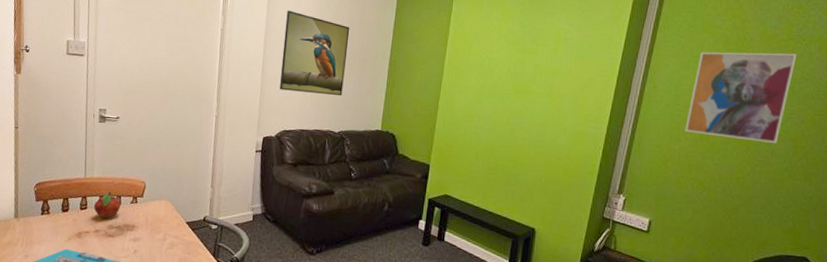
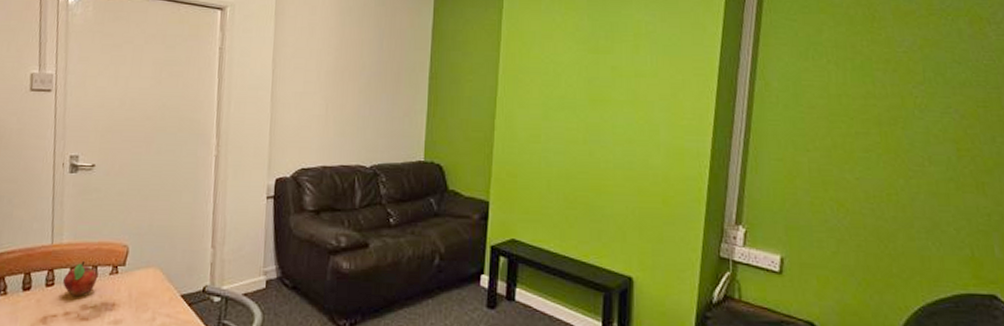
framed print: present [279,10,350,96] -> none [294,20,378,120]
wall art: present [684,52,797,143] -> none [812,32,943,147]

